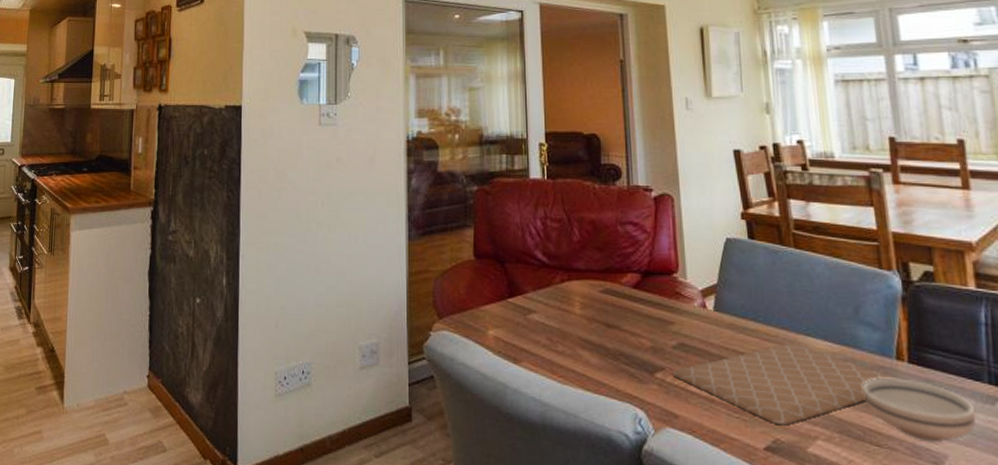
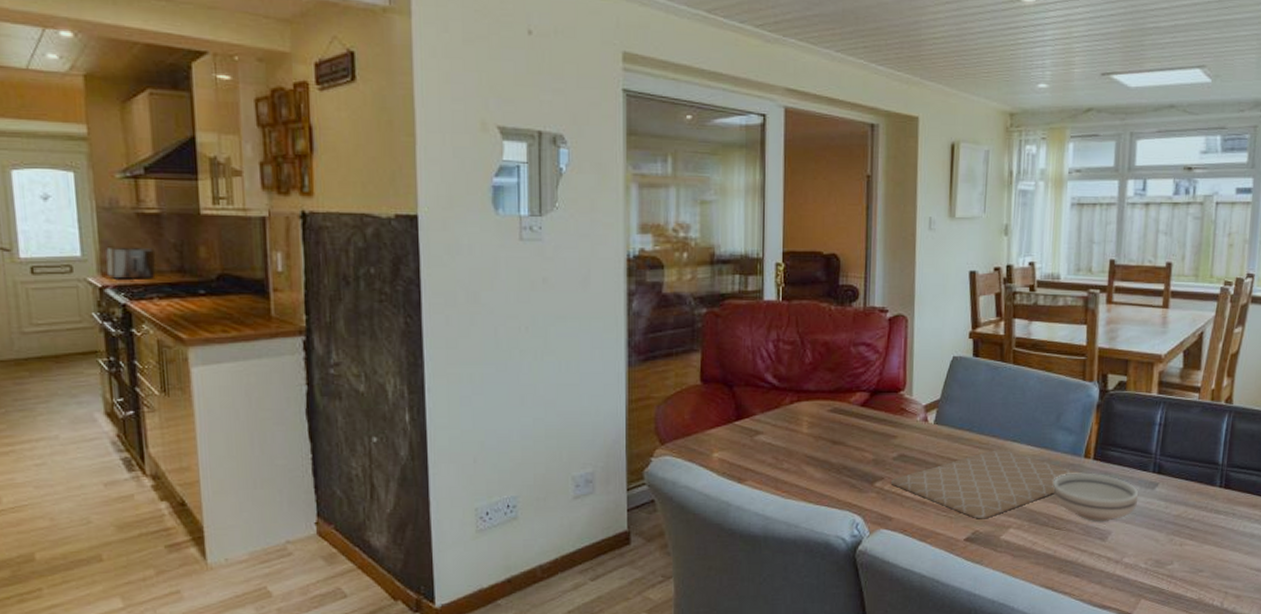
toaster: none [25,134,58,160] -> present [106,246,156,279]

